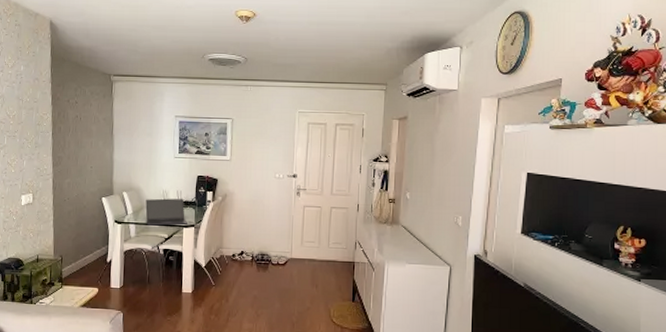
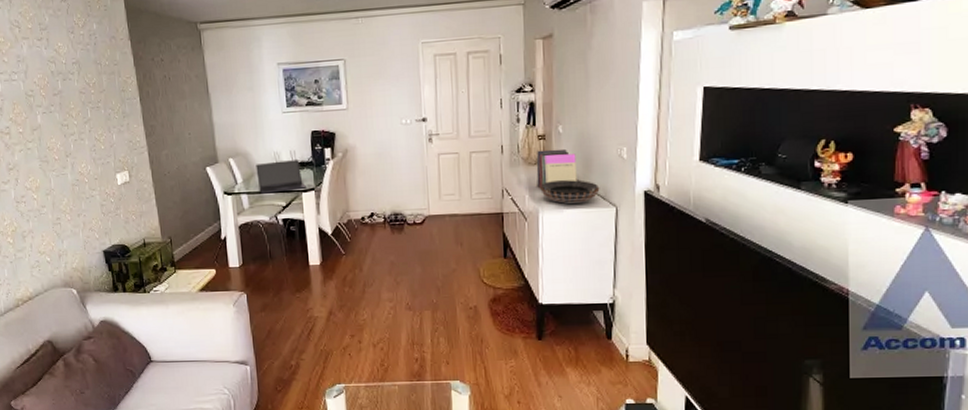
books: none [385,211,420,249] -> present [536,148,577,193]
decorative bowl: none [387,239,438,260] -> present [540,180,600,204]

